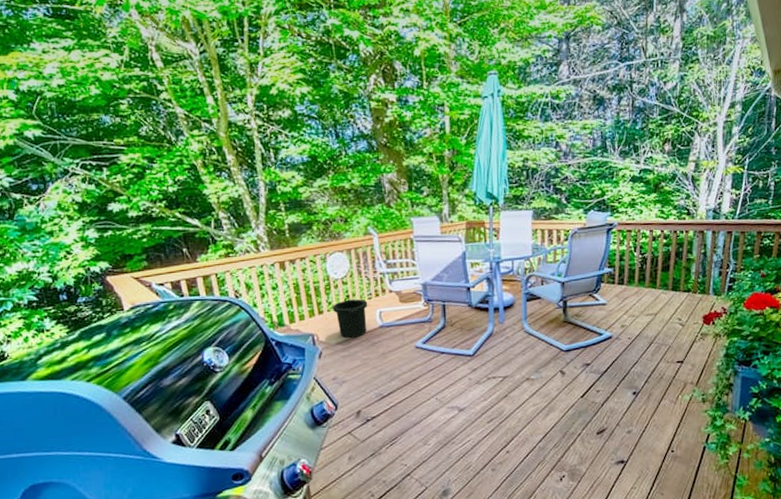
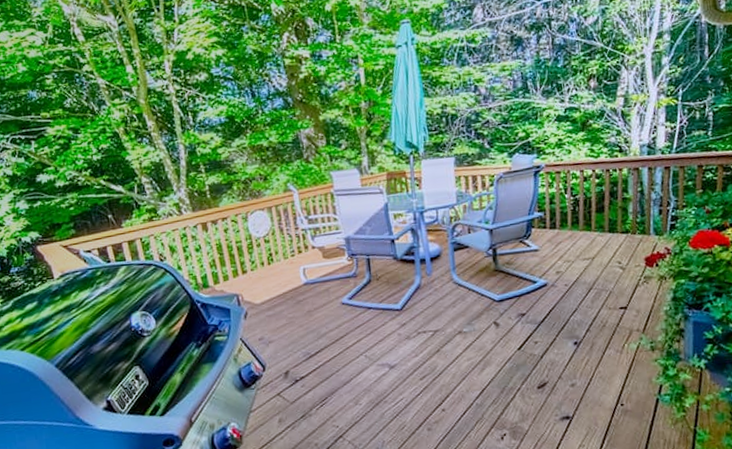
trash can: present [332,299,368,339] -> none [255,257,291,297]

